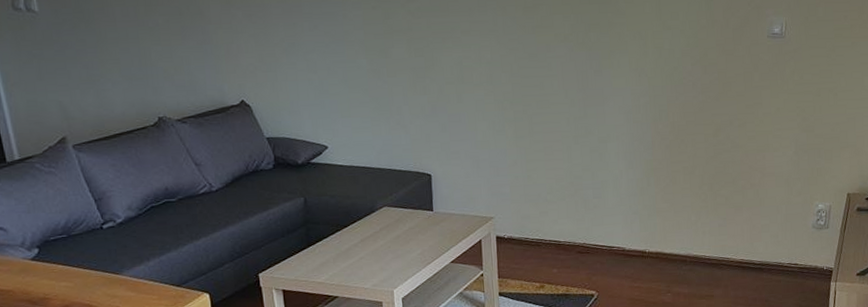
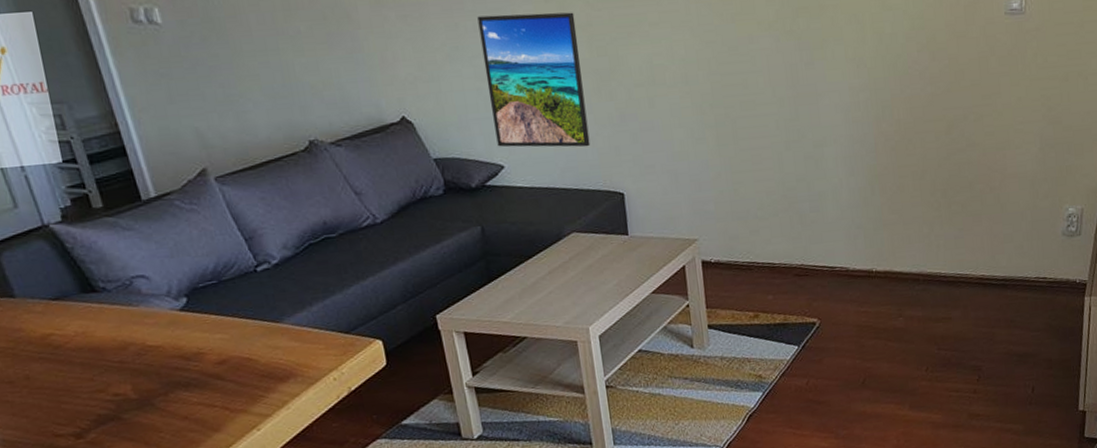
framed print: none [313,18,404,134] -> present [477,12,591,148]

